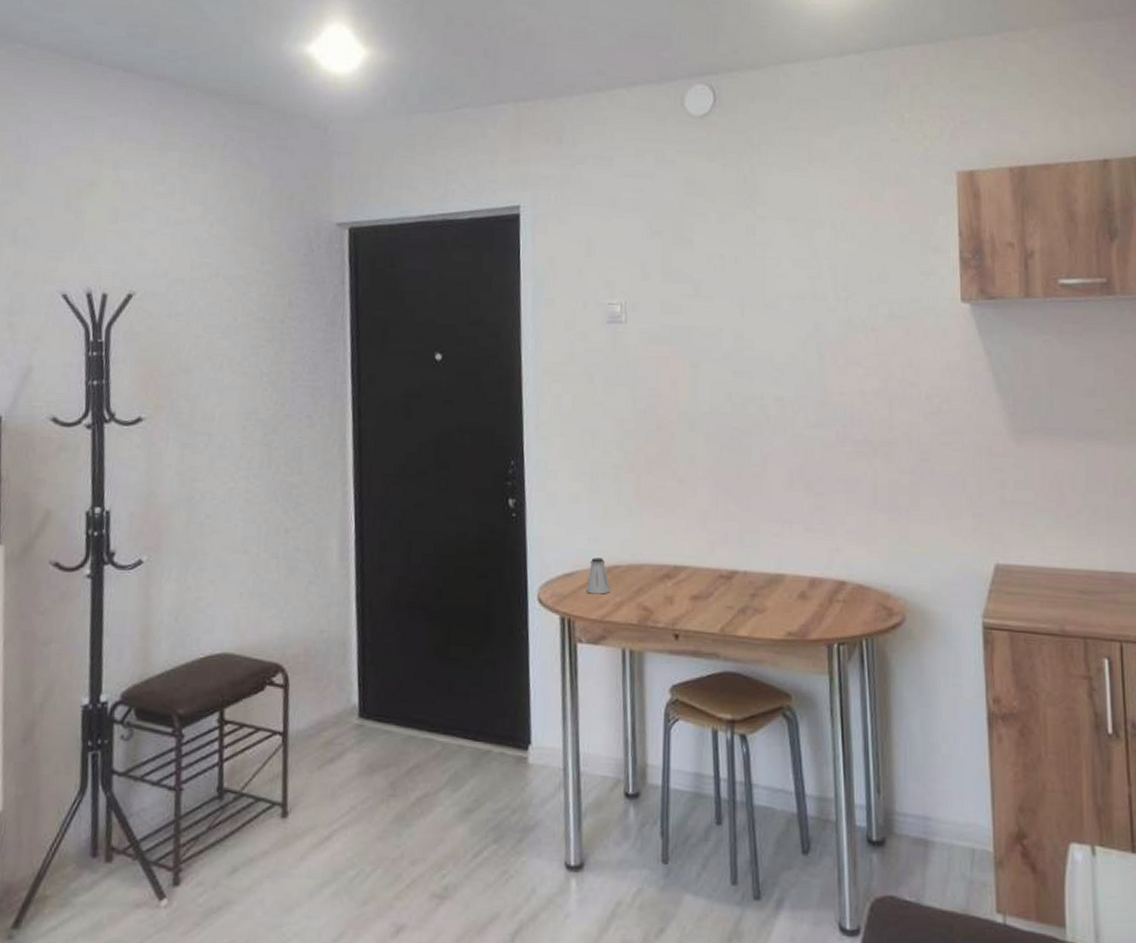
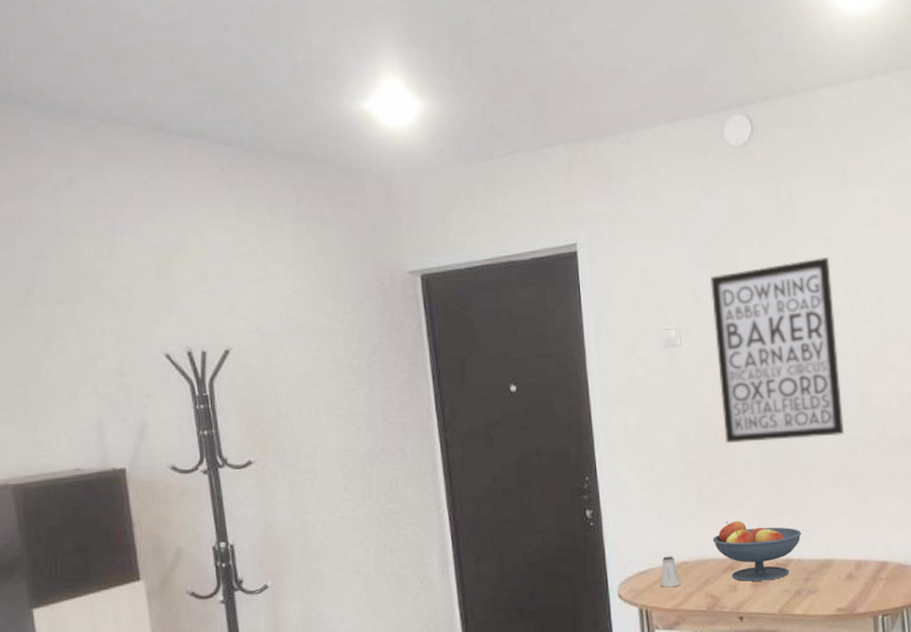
fruit bowl: none [649,522,750,594] -> present [712,520,802,582]
wall art: none [661,237,802,434] -> present [710,256,845,444]

